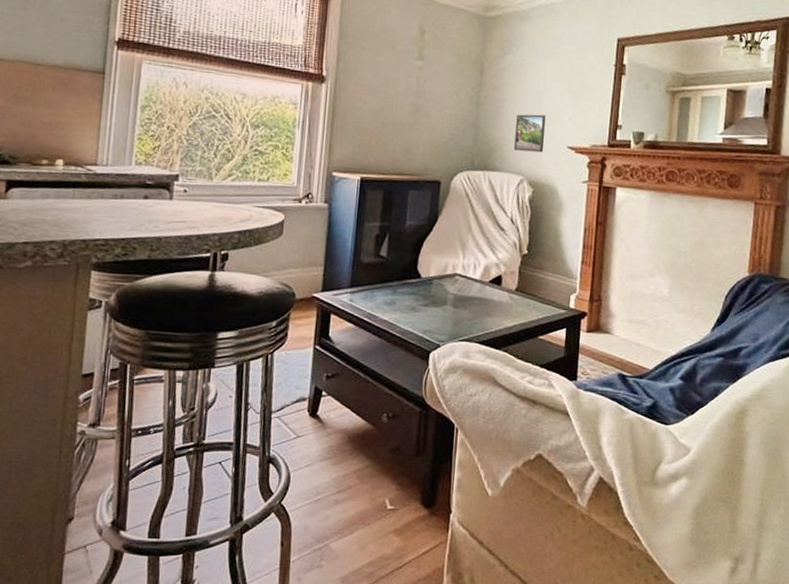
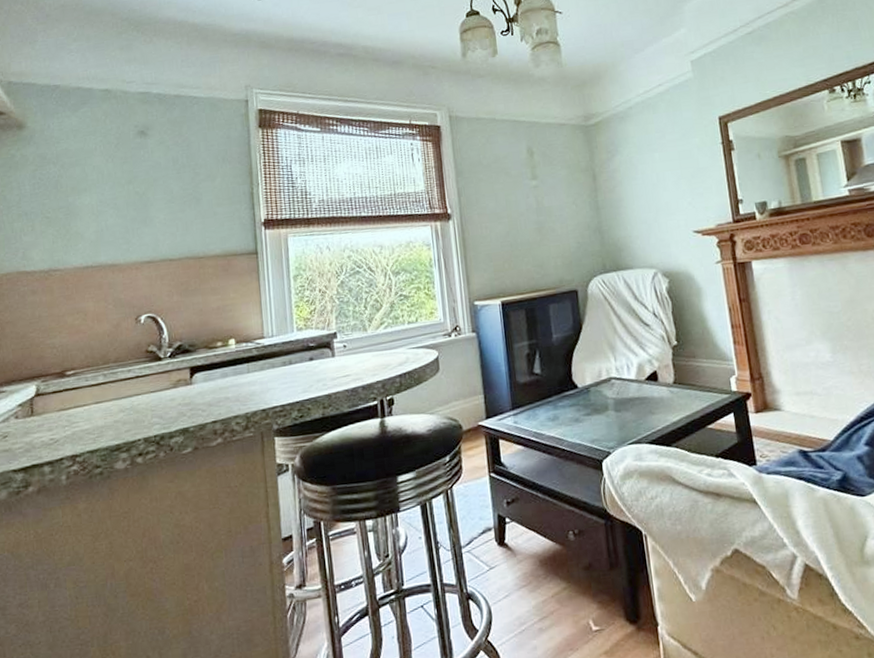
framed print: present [514,114,546,153] -> none [637,205,671,246]

